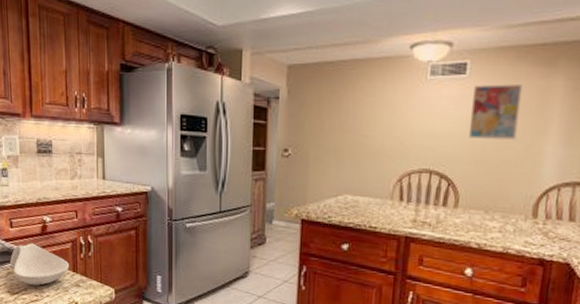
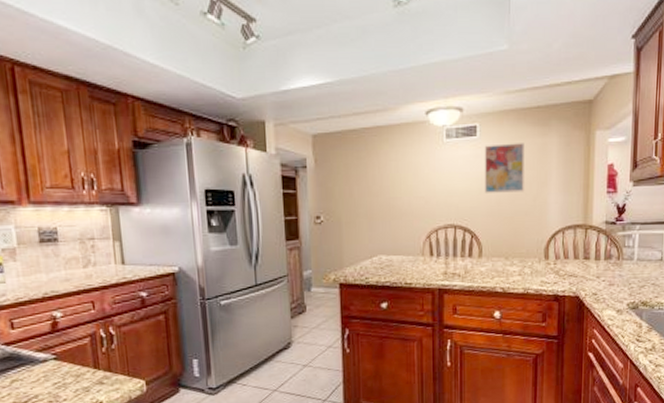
spoon rest: present [10,243,70,286] -> none [13,343,90,391]

